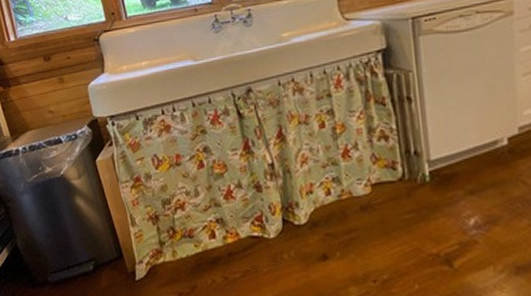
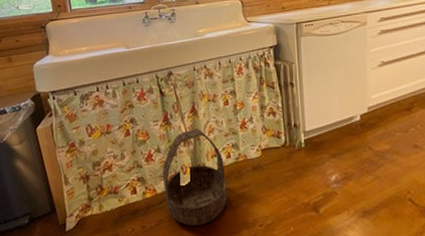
basket: none [245,159,329,280] -> present [162,129,228,227]

